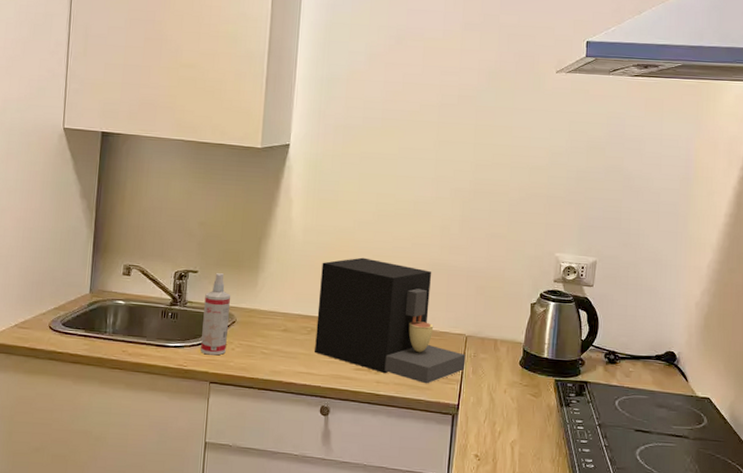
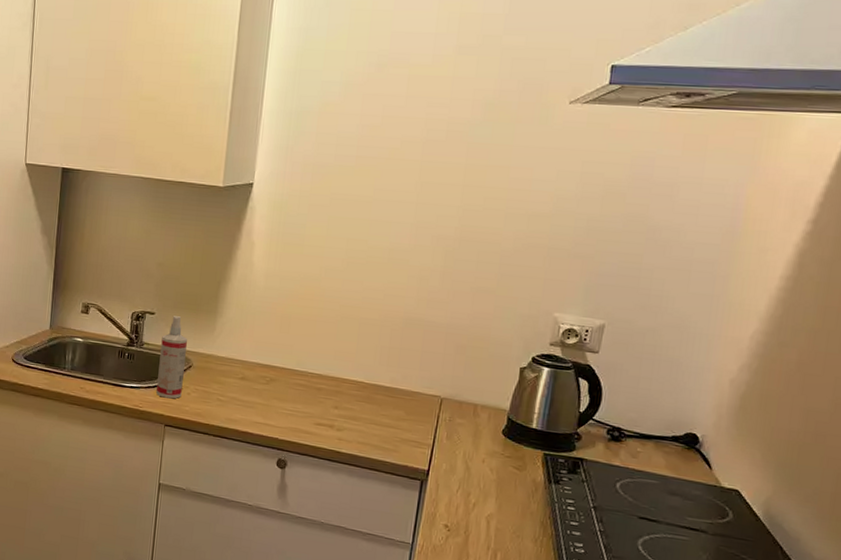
coffee maker: present [315,257,466,384] -> none [273,307,440,446]

